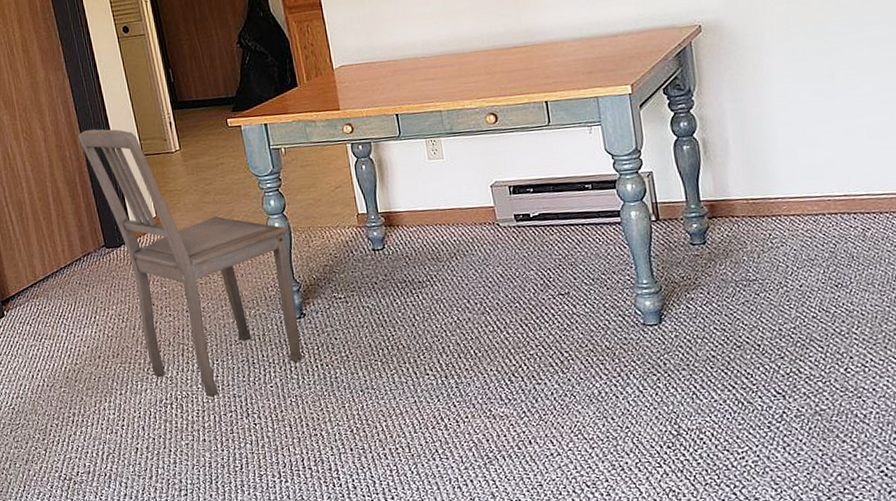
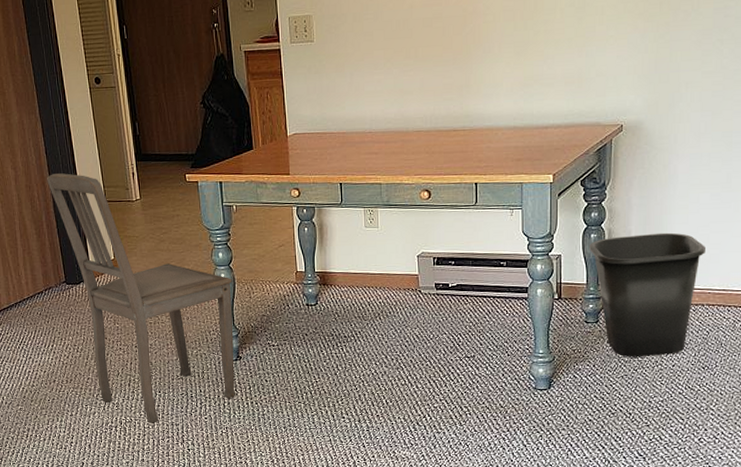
waste bin: none [683,136,817,280] -> present [589,232,705,357]

